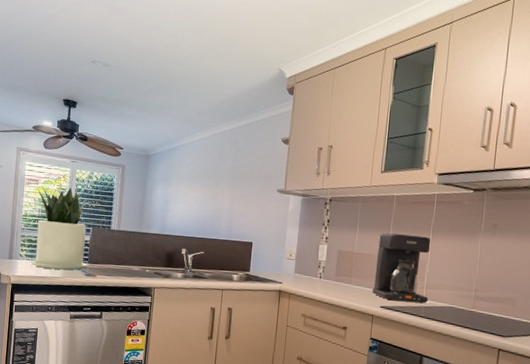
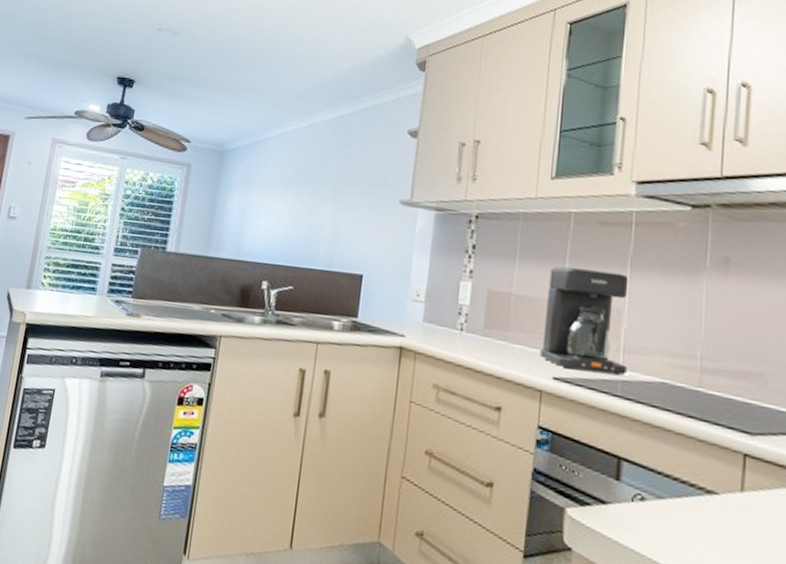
planter: present [30,187,89,271] -> none [53,191,134,308]

